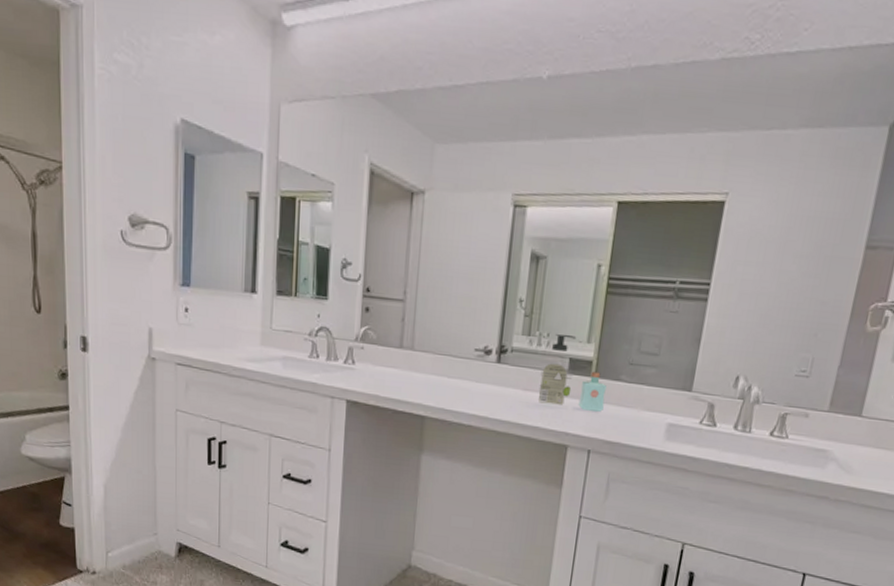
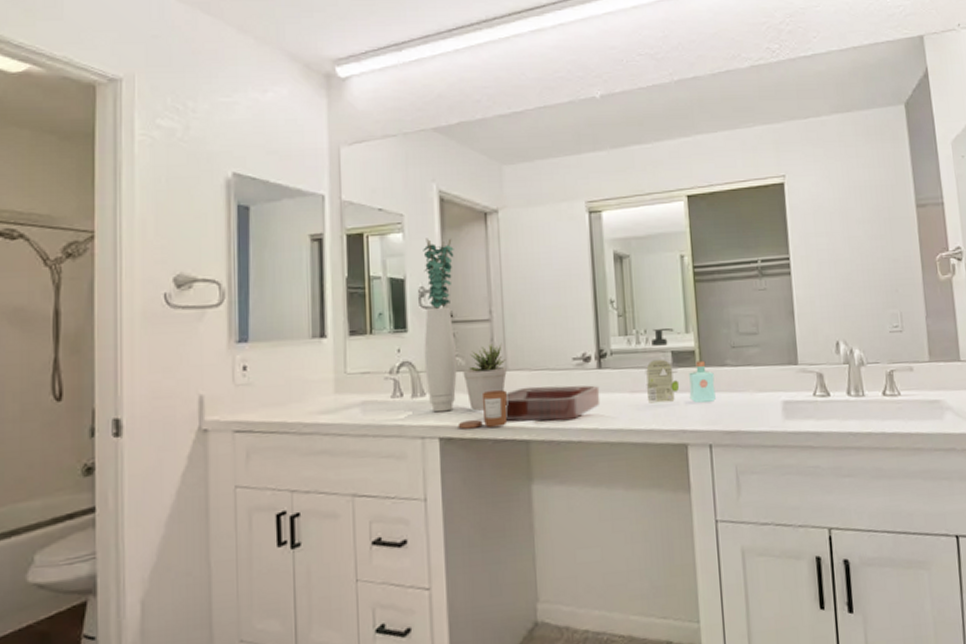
vase: none [340,210,378,379] -> present [423,238,458,413]
candle: none [363,366,410,400] -> present [458,390,508,429]
potted plant: none [373,323,414,383] -> present [463,343,507,411]
decorative tray: none [407,368,496,405] -> present [505,385,601,421]

